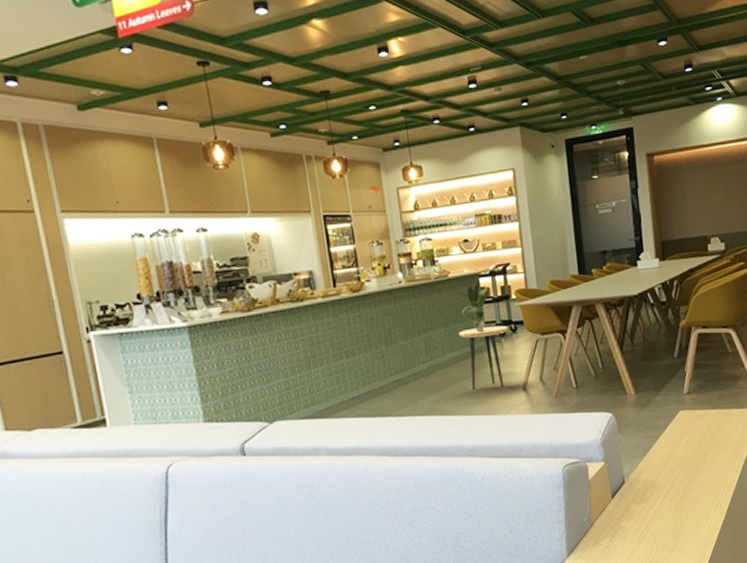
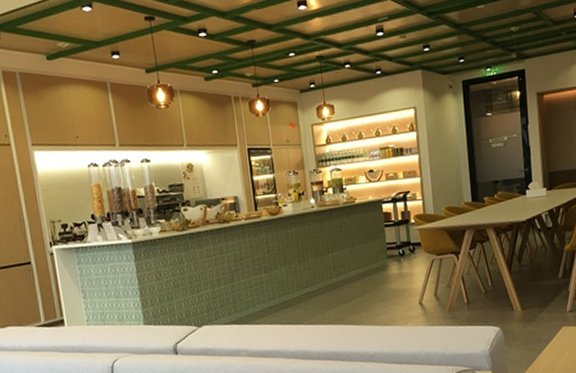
potted plant: present [457,283,489,332] -> none [362,208,390,252]
side table: present [459,325,509,389] -> none [363,246,408,303]

